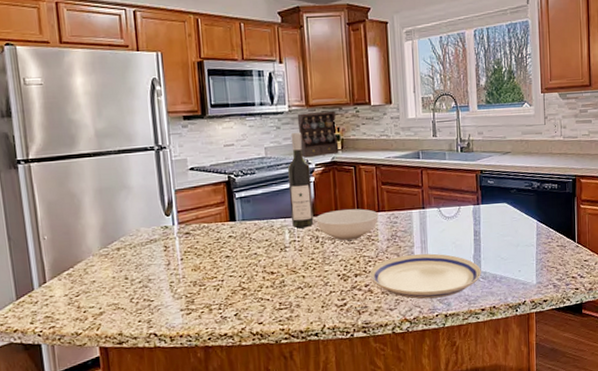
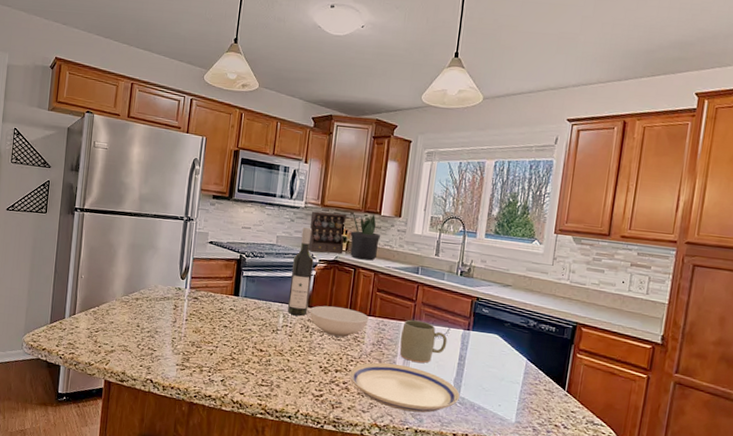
planter: none [341,104,375,156] -> present [350,211,381,261]
mug: none [413,205,460,249] -> present [399,319,448,363]

